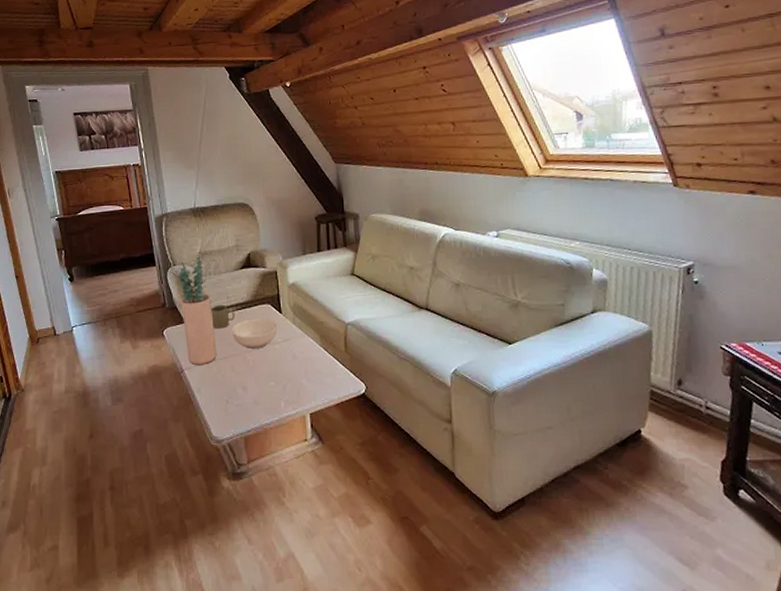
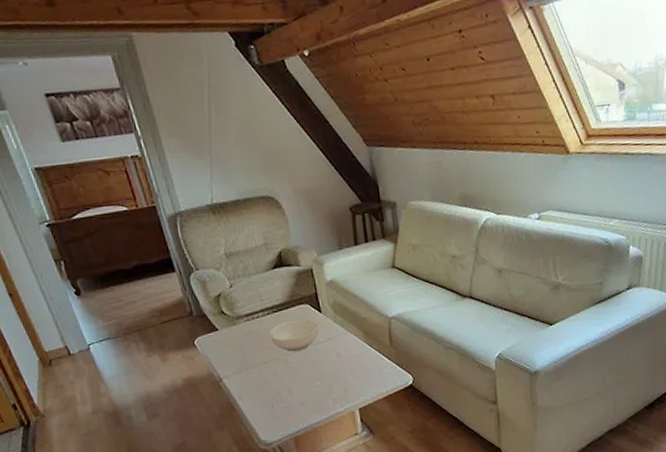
vase: present [178,251,217,366] -> none [203,252,257,373]
mug: present [211,304,235,329] -> none [244,308,272,334]

